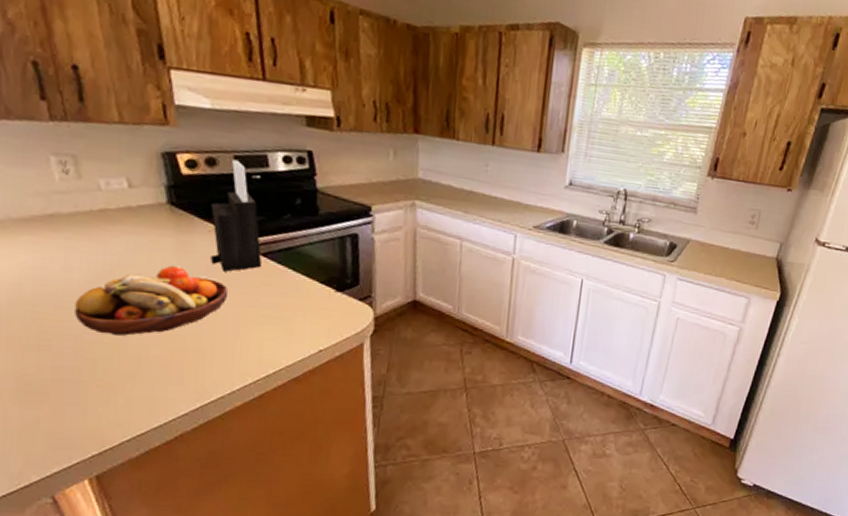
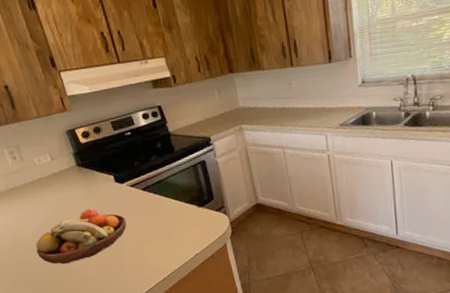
knife block: present [211,159,263,272] -> none [103,124,145,207]

